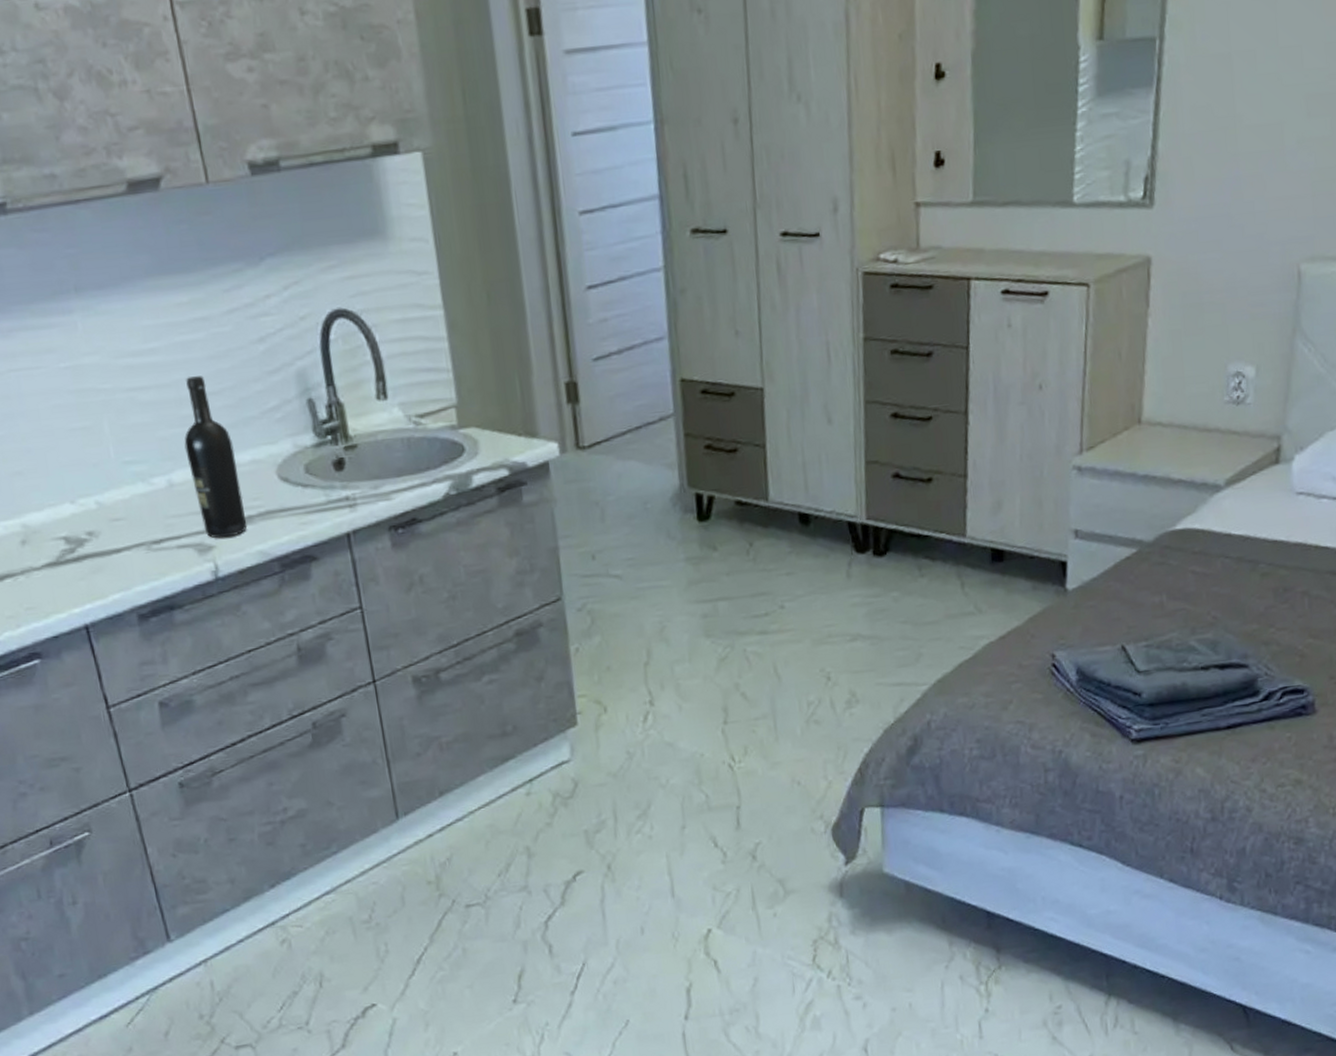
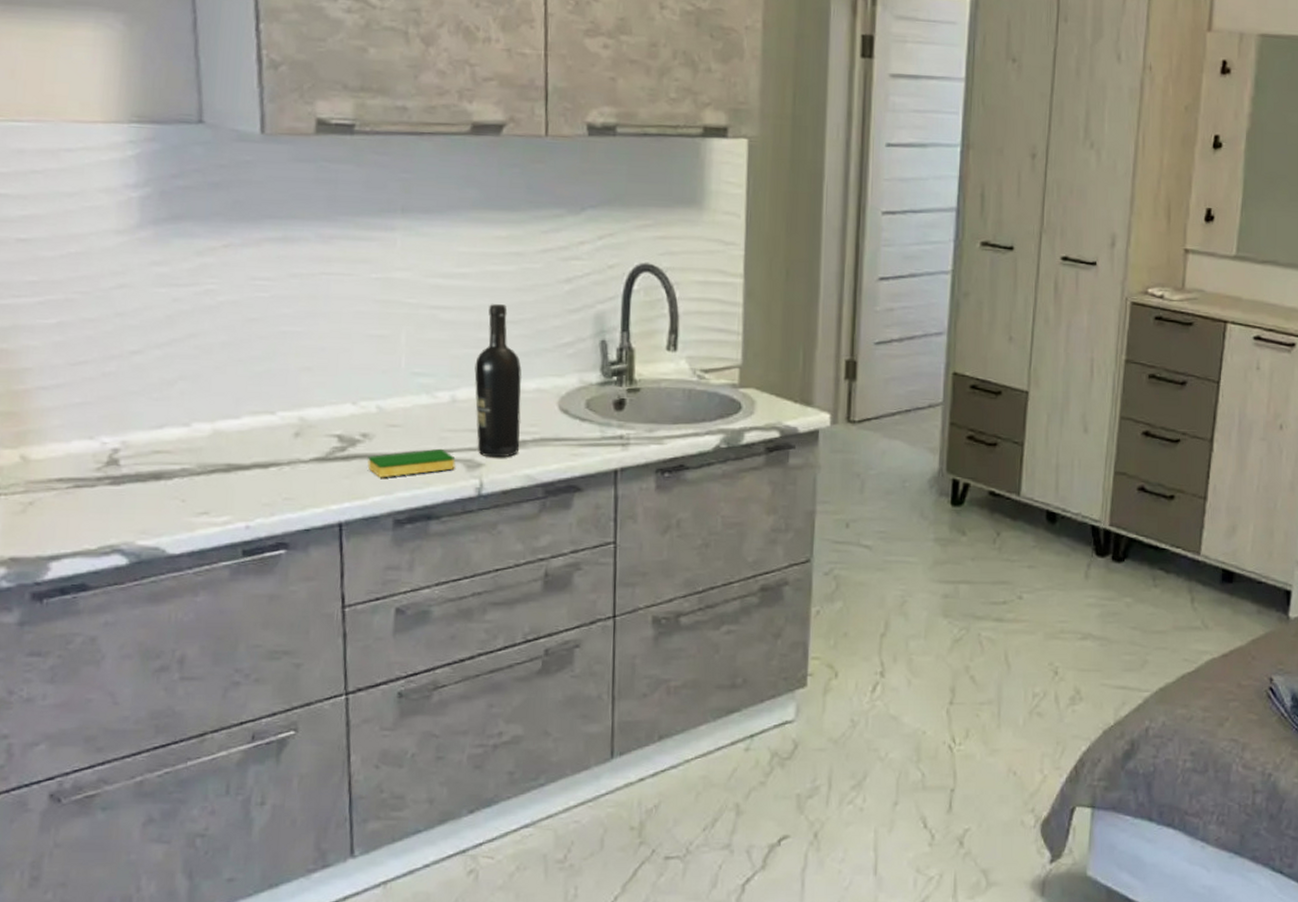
dish sponge: none [98,536,187,575] -> present [367,448,456,478]

